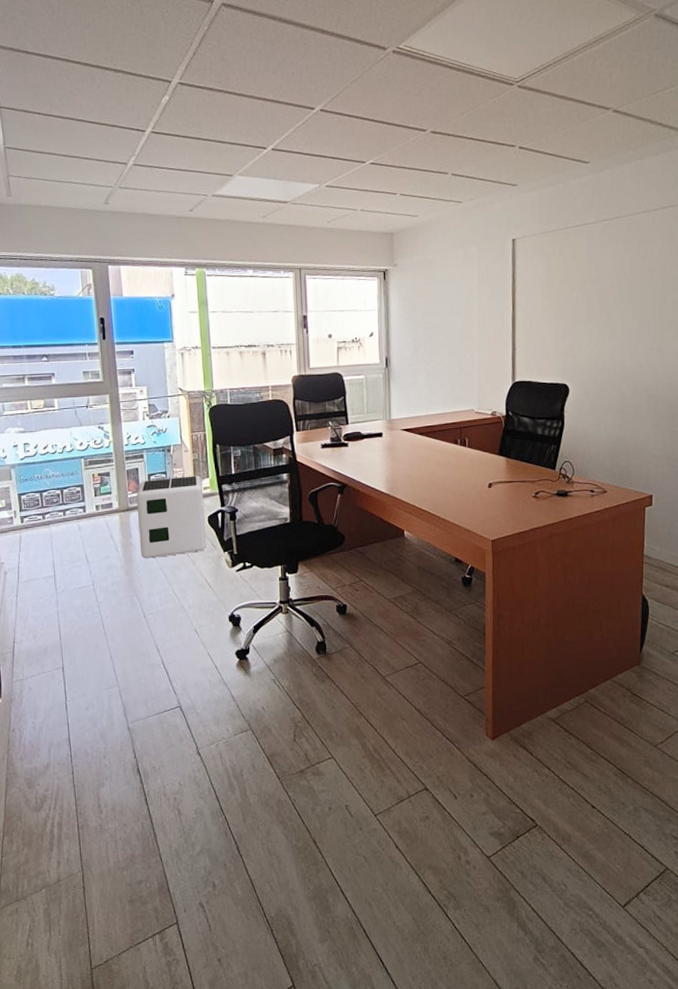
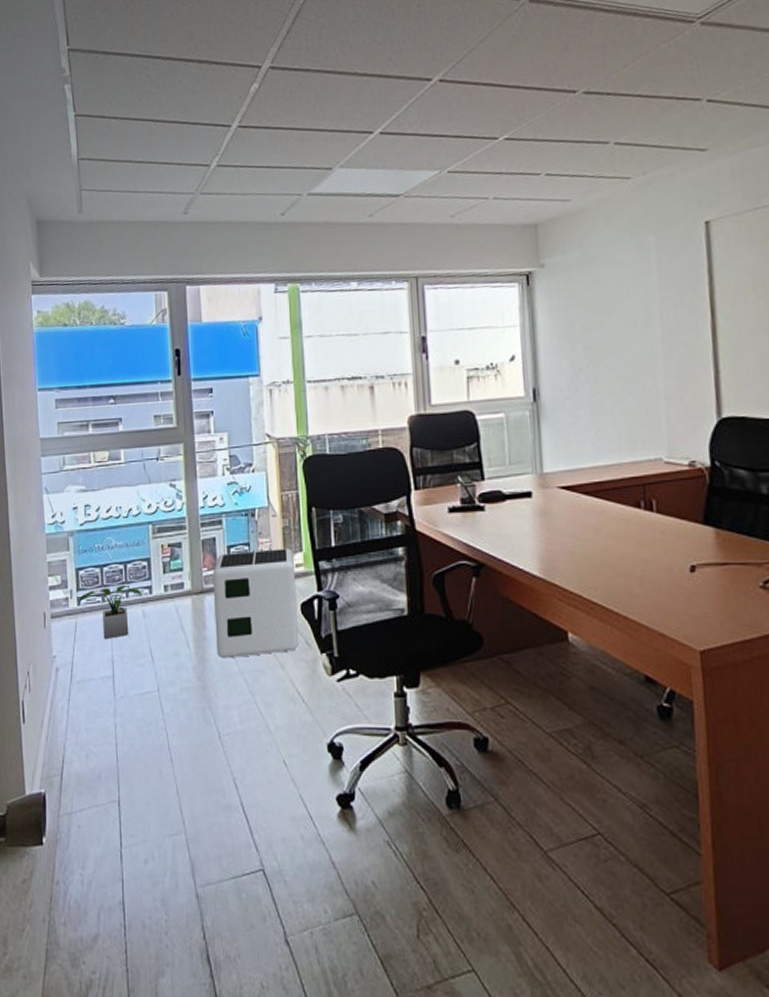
potted plant: none [22,505,77,548] -> present [79,584,141,639]

